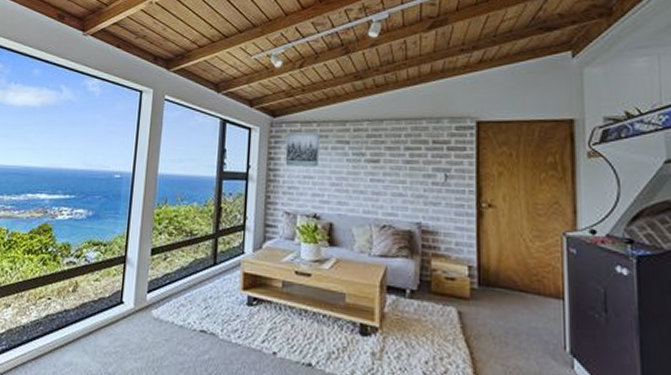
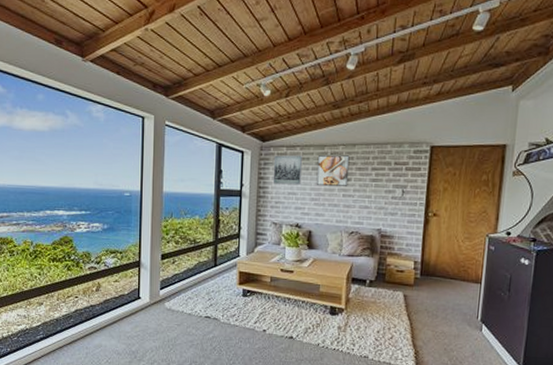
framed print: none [337,131,377,169] -> present [316,154,350,187]

